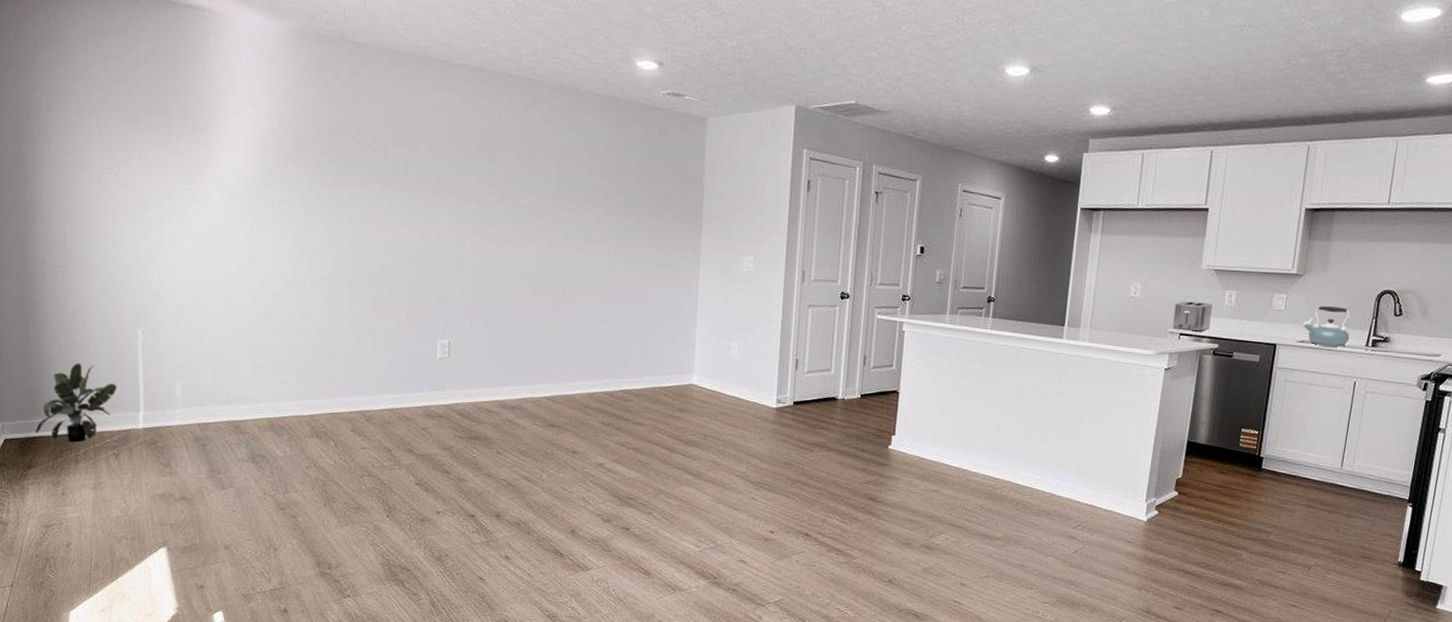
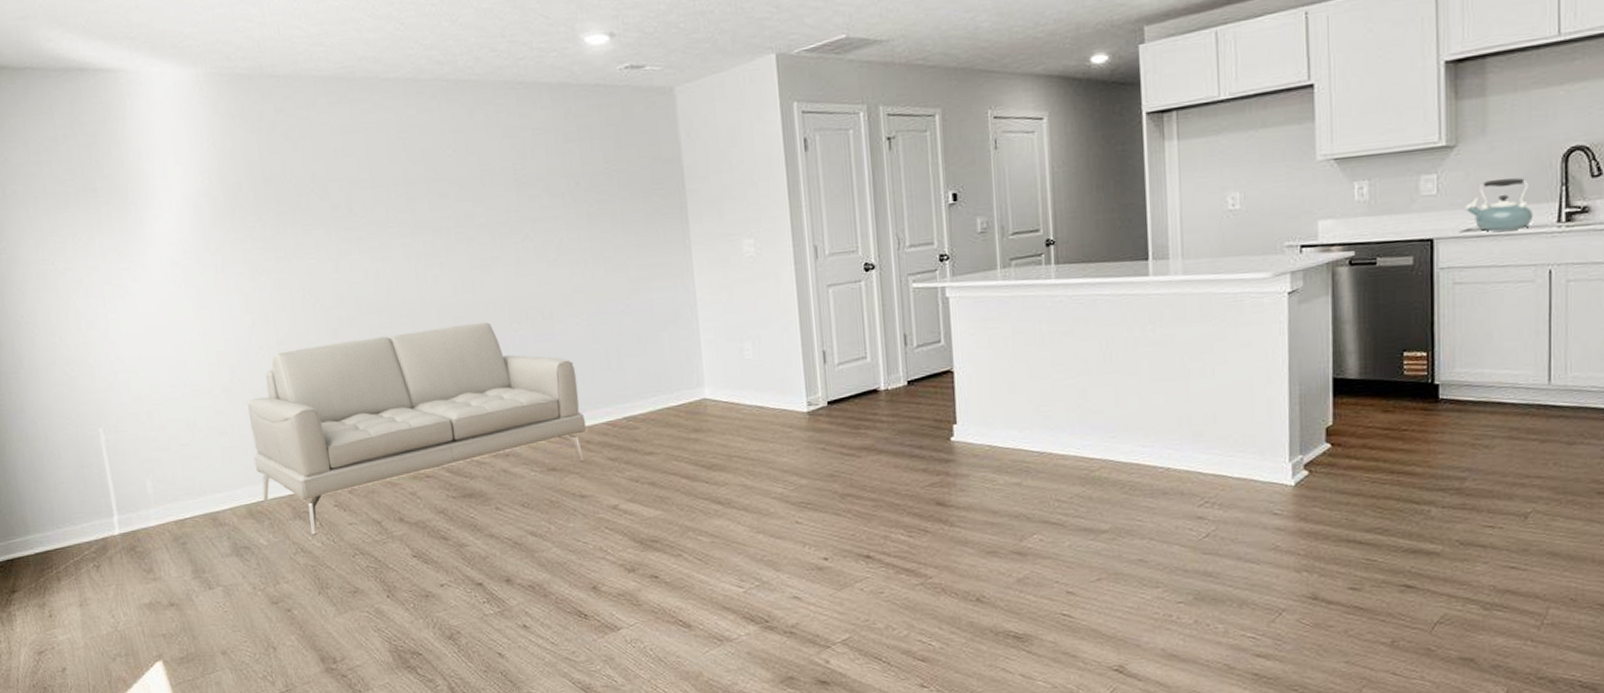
potted plant: present [35,363,118,442] -> none [13,473,88,559]
sofa: none [282,287,587,453] -> present [246,322,587,535]
toaster: present [1172,301,1213,332] -> none [1289,201,1339,242]

